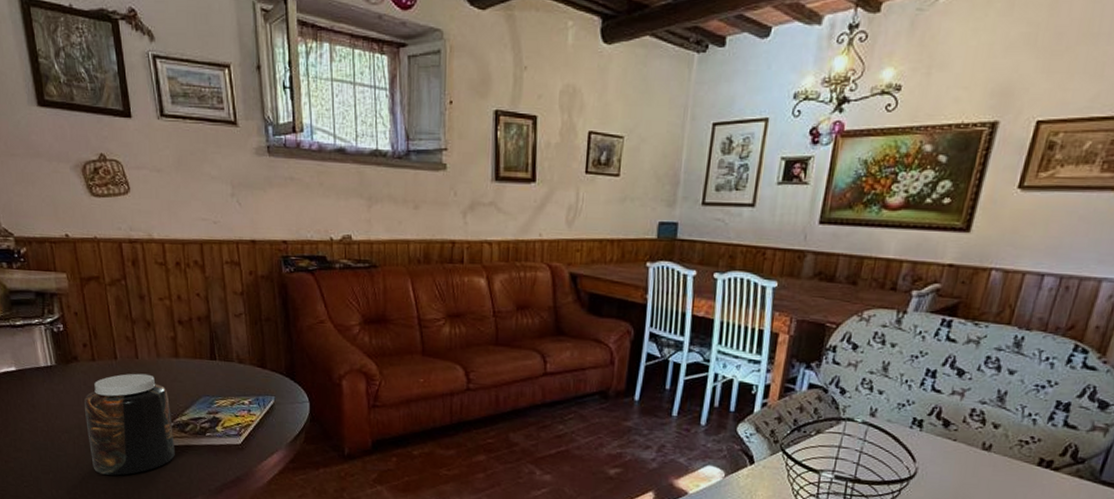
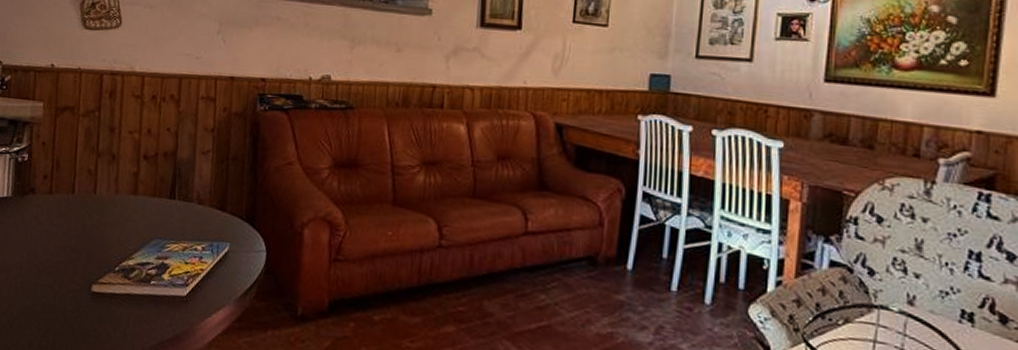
jar: present [84,373,175,476] -> none [24,209,119,325]

